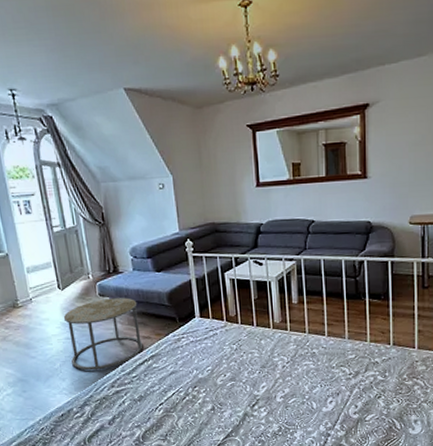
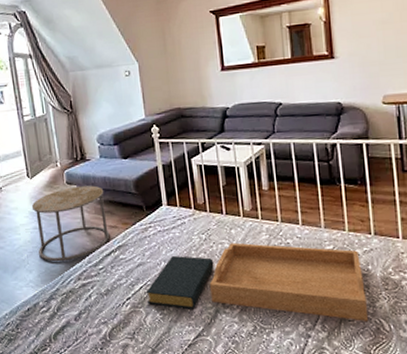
hardback book: none [178,364,244,412] -> present [146,255,214,309]
serving tray: none [238,352,383,421] -> present [209,242,369,321]

